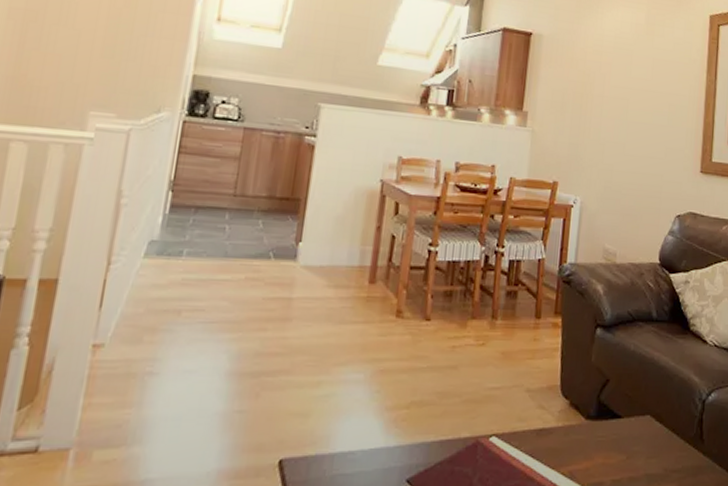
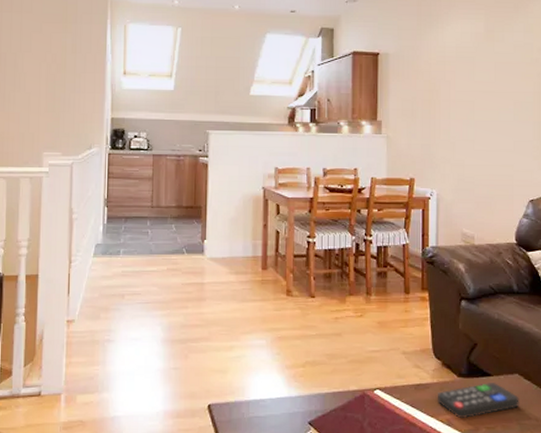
remote control: none [561,426,649,471] -> present [438,383,519,419]

